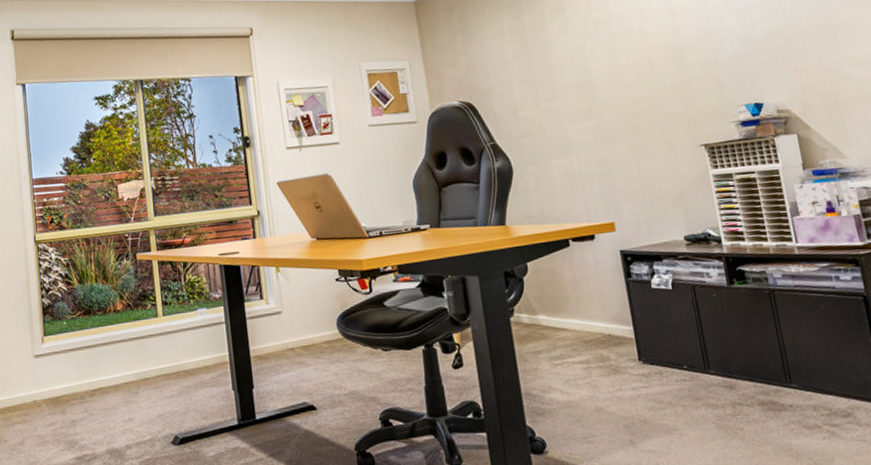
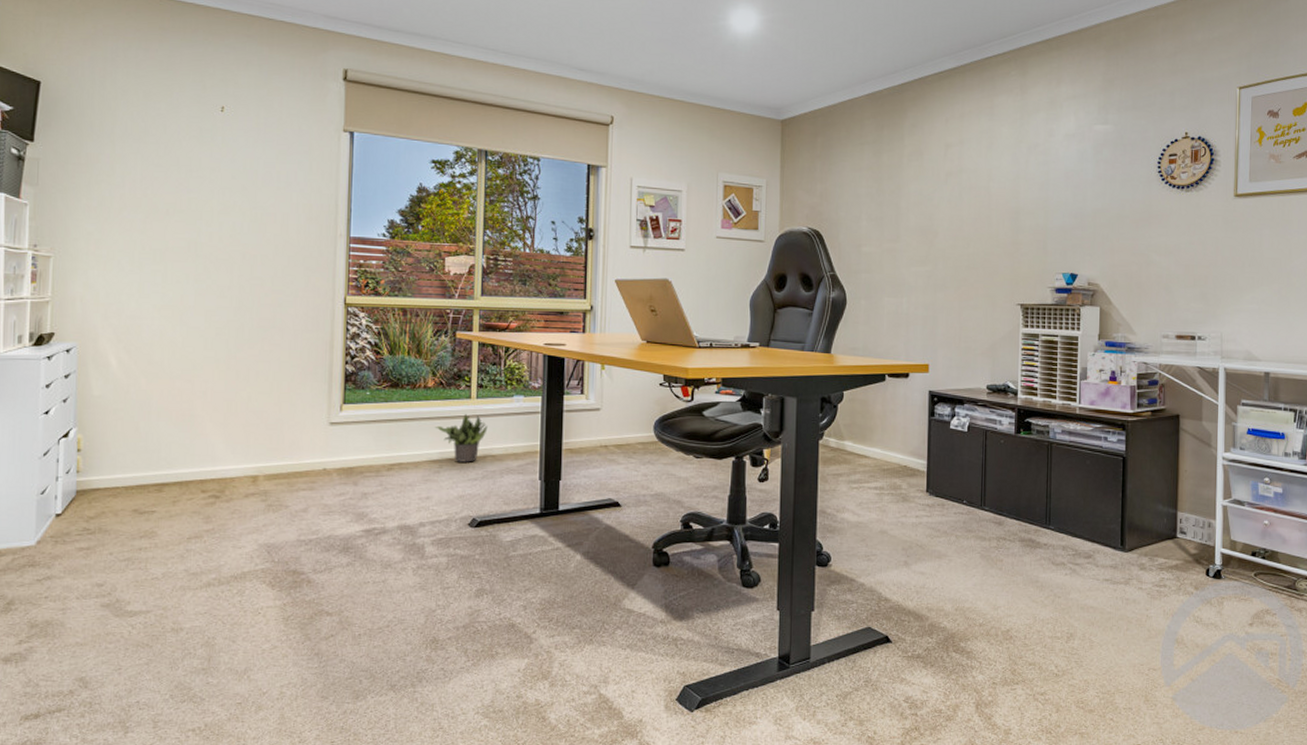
potted plant: none [128,333,177,381] -> present [435,414,488,462]

